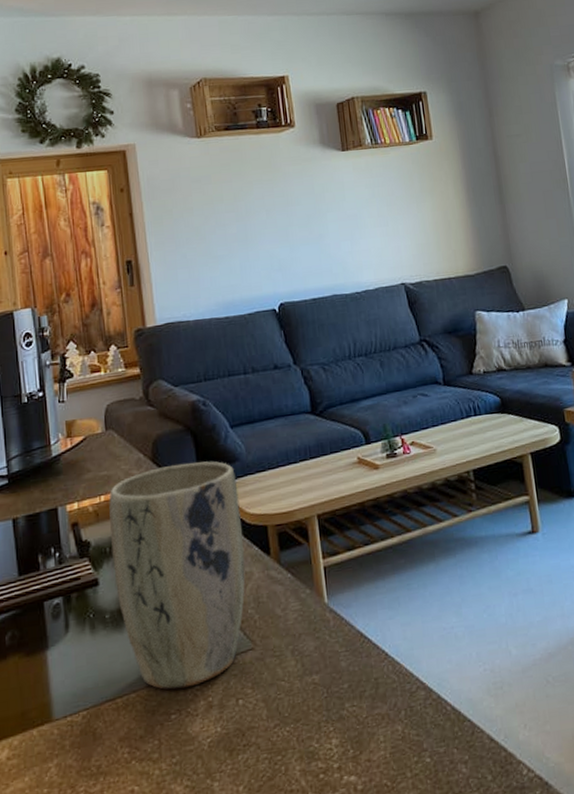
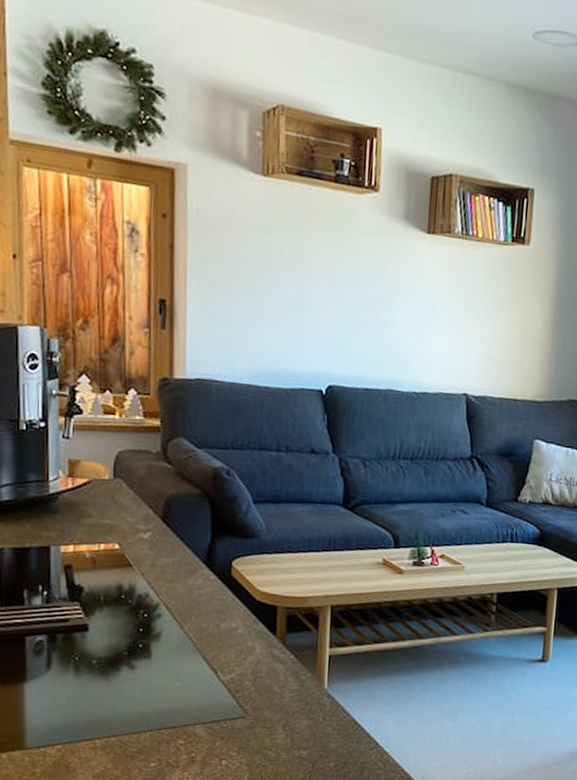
plant pot: present [109,461,245,690] -> none [106,527,252,741]

